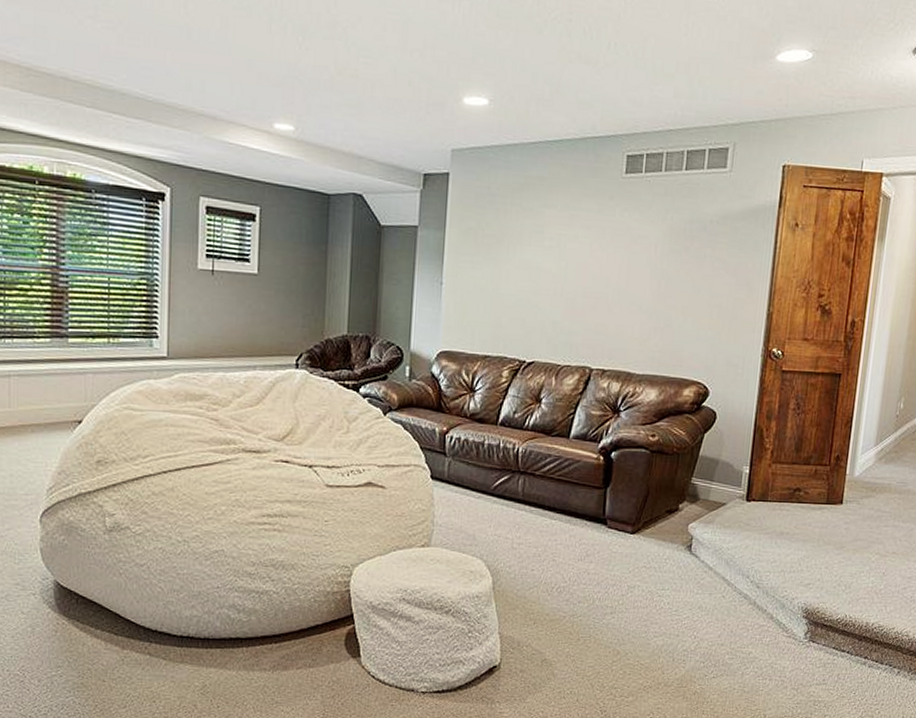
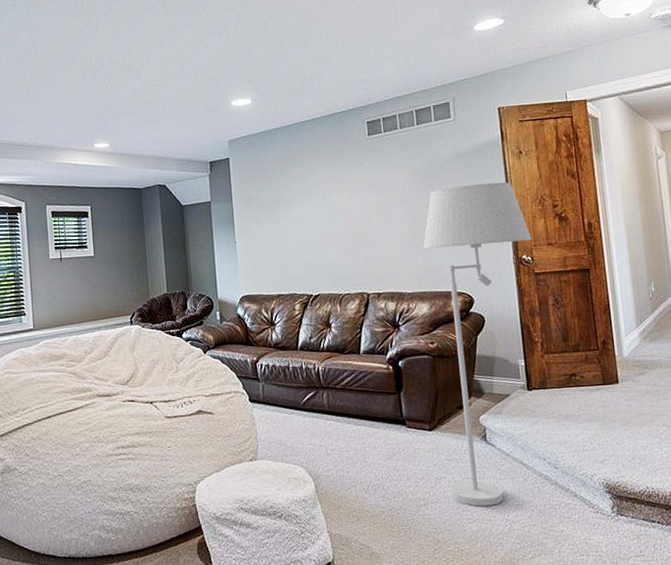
floor lamp: none [640,254,788,621] -> present [423,182,532,506]

